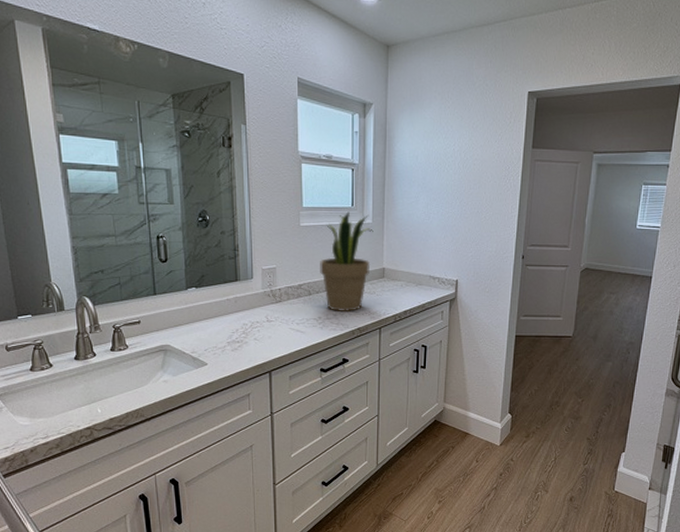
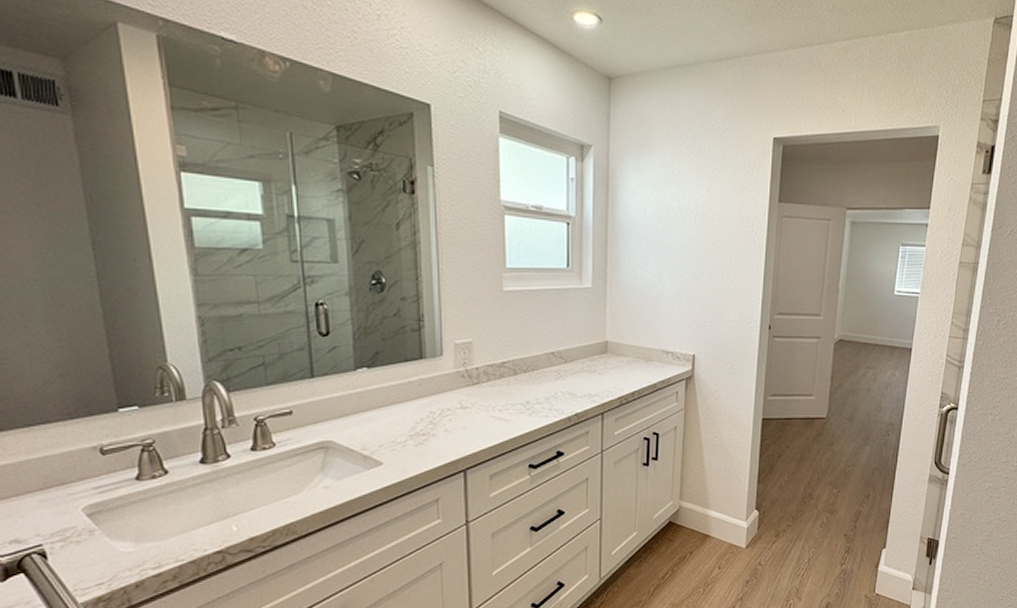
potted plant: present [320,211,373,313] -> none [528,273,594,395]

